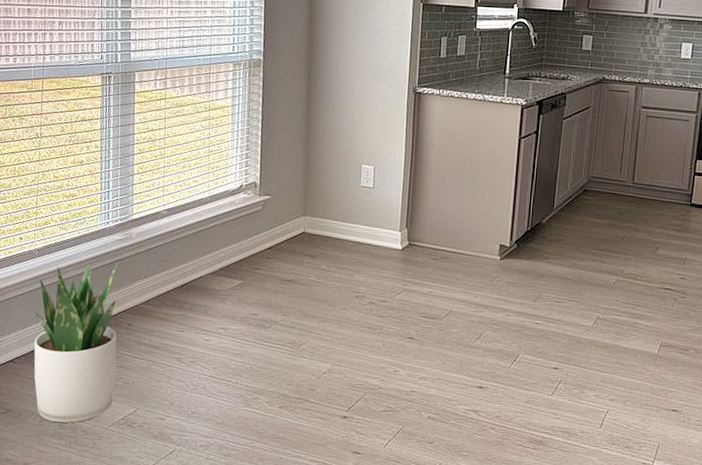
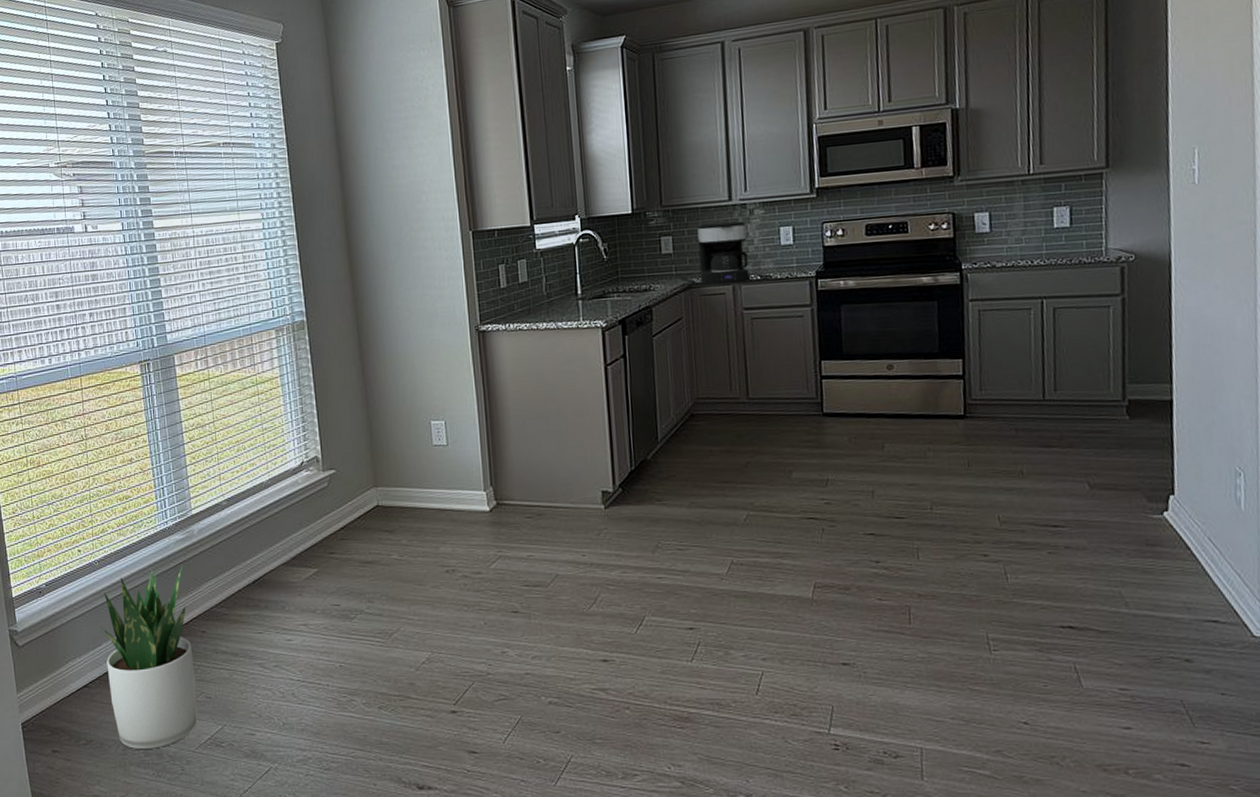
coffee maker: none [595,30,669,86] -> present [681,221,772,286]

